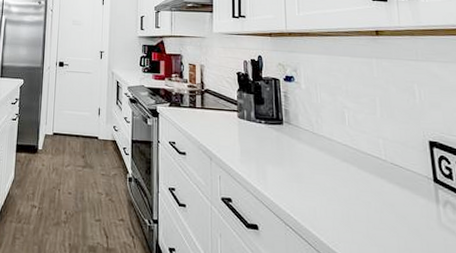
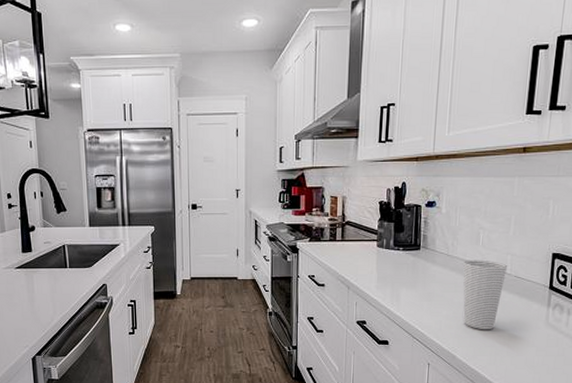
cup: none [331,140,381,225] -> present [463,259,508,330]

